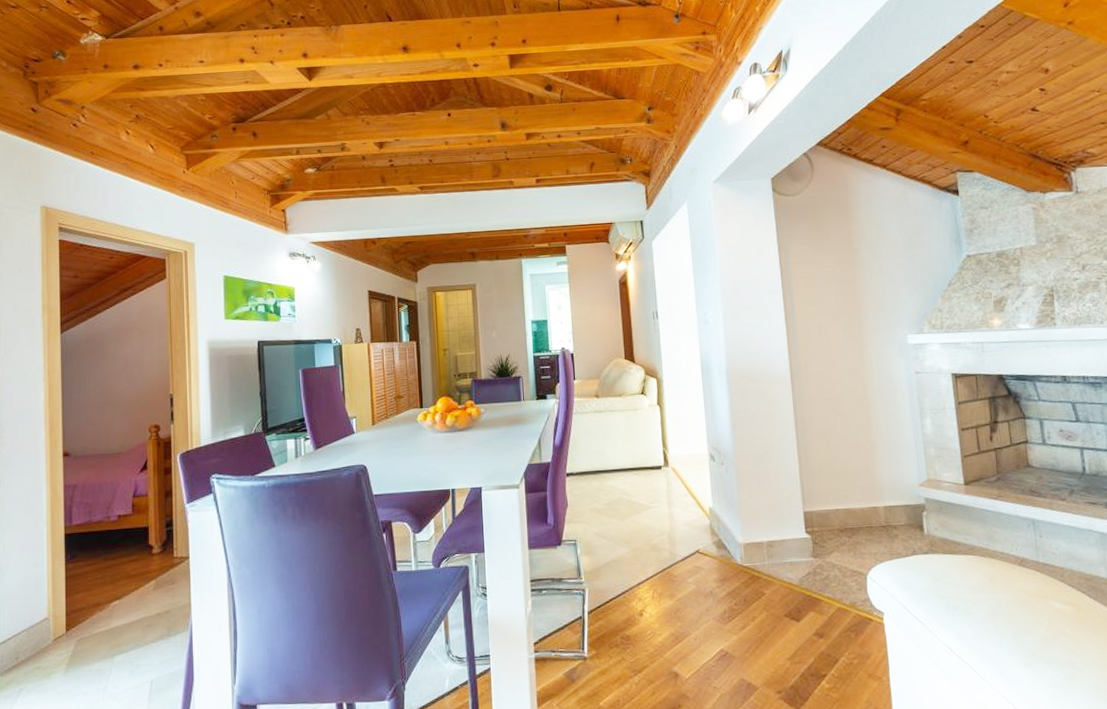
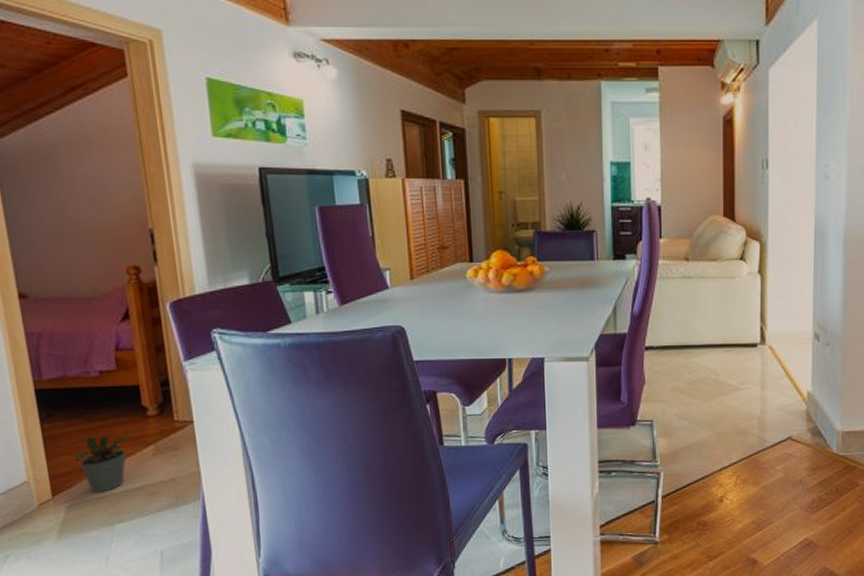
potted plant: none [88,569,137,627] -> present [74,432,131,493]

